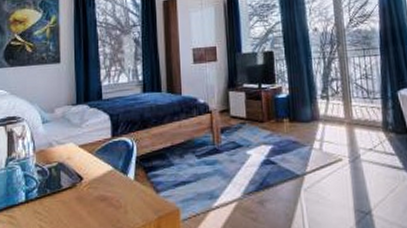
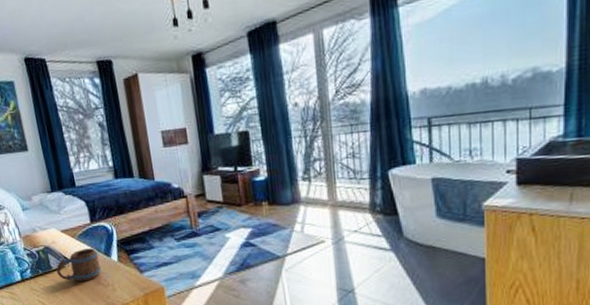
mug: none [66,165,115,203] -> present [56,248,101,282]

